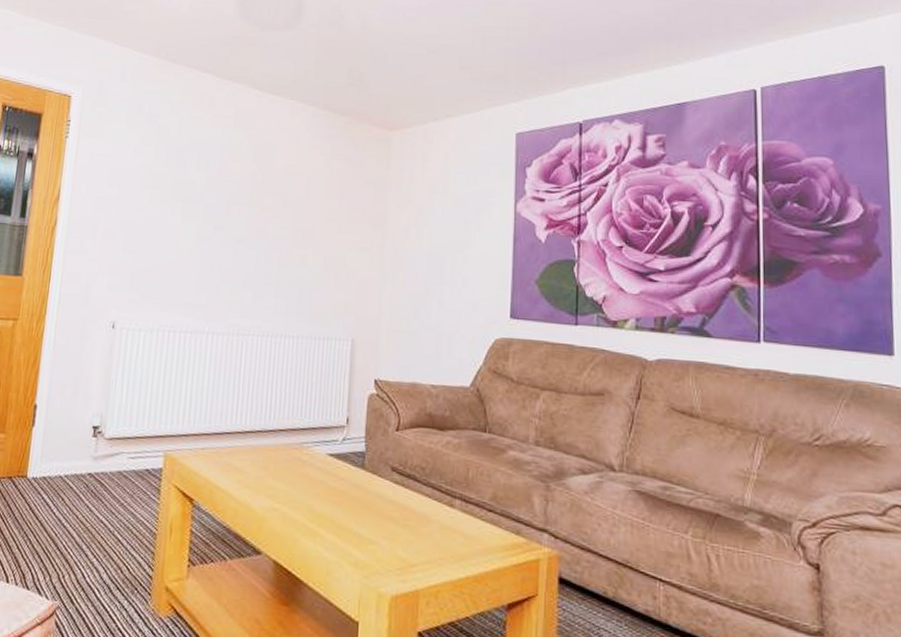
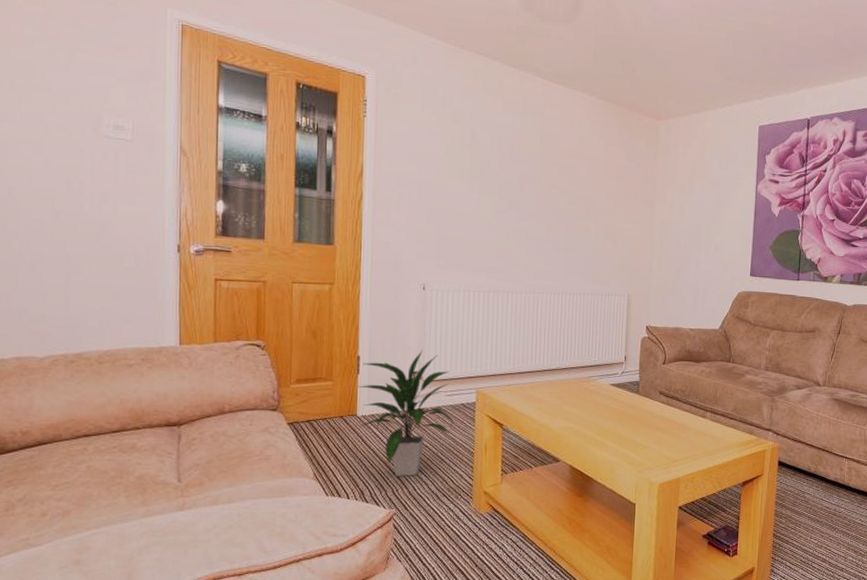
indoor plant: none [30,399,137,559] -> present [357,349,456,476]

